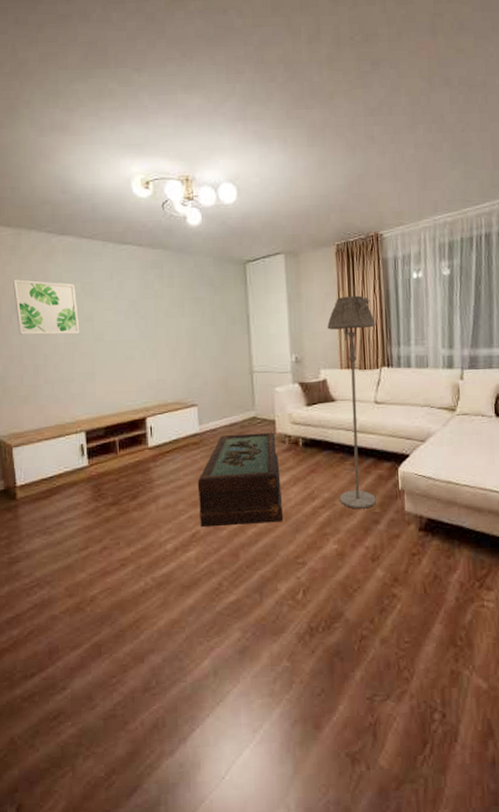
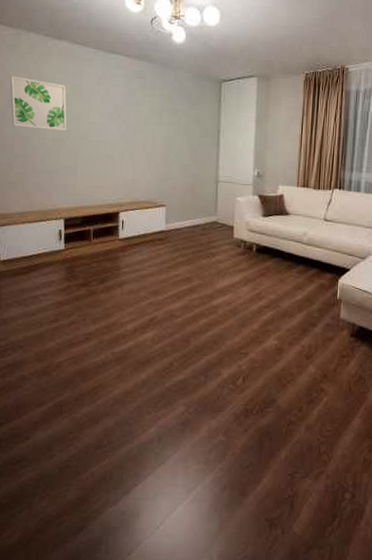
coffee table: present [197,432,284,528] -> none [158,235,233,316]
floor lamp: present [327,295,376,509] -> none [284,121,333,312]

